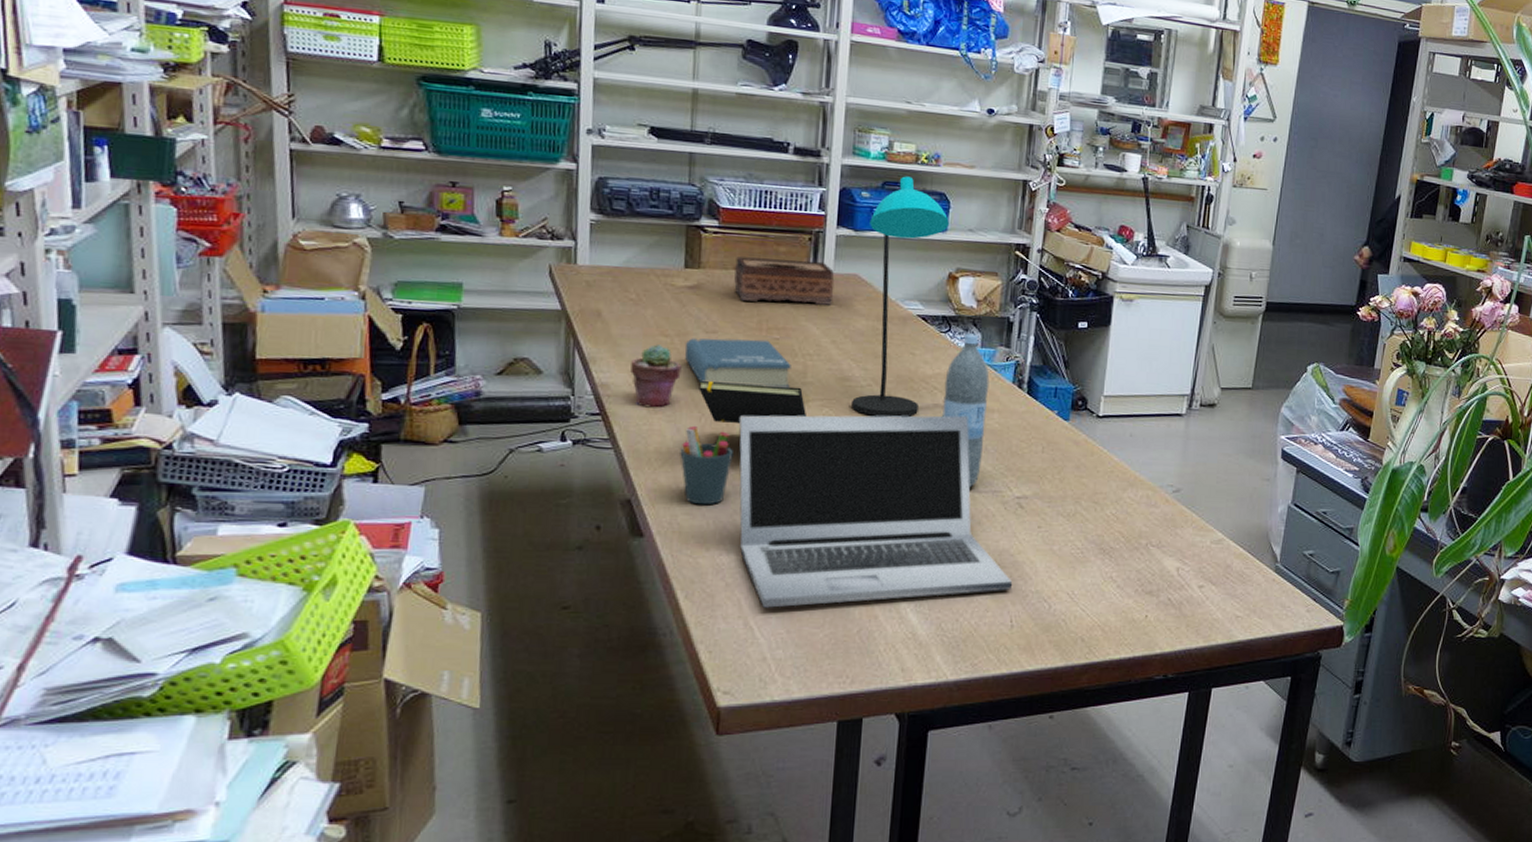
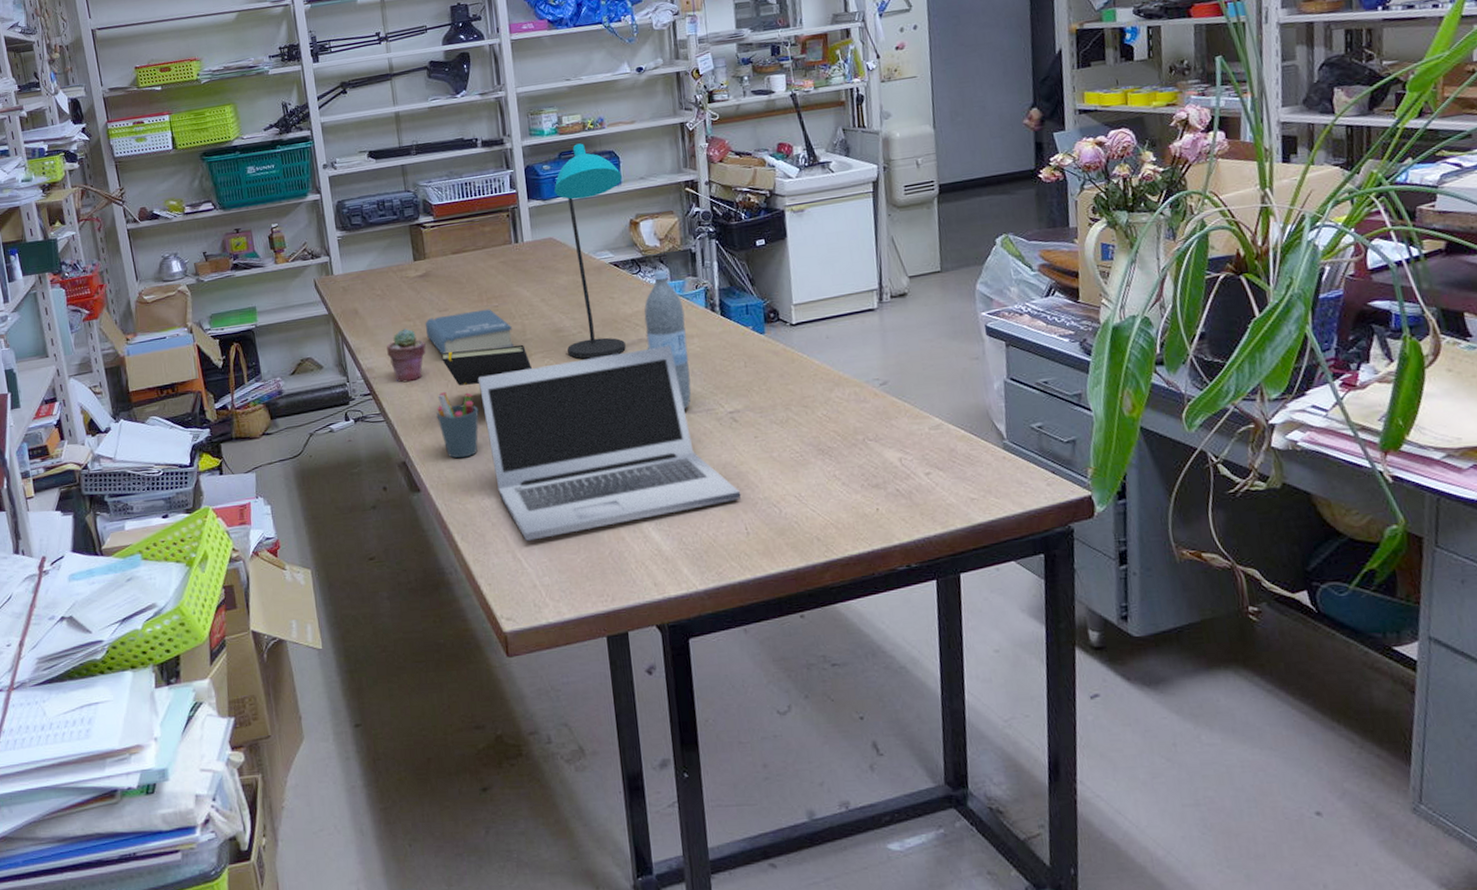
tissue box: present [734,256,835,305] -> none [452,233,536,279]

